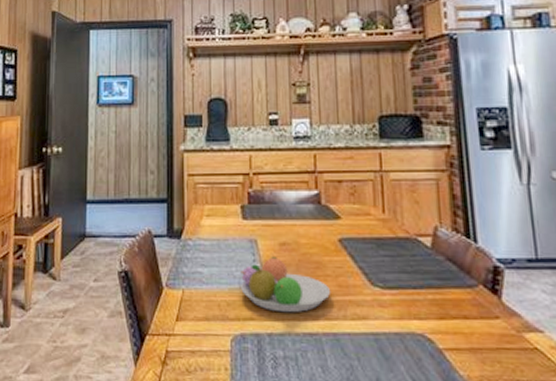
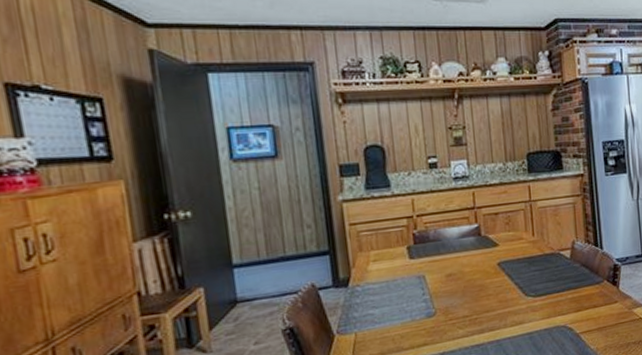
fruit bowl: present [241,257,331,313] -> none [411,287,493,334]

